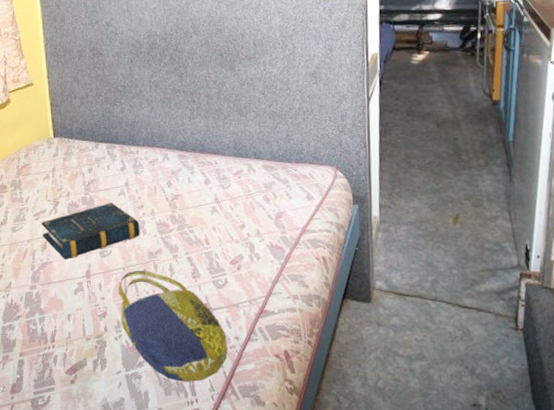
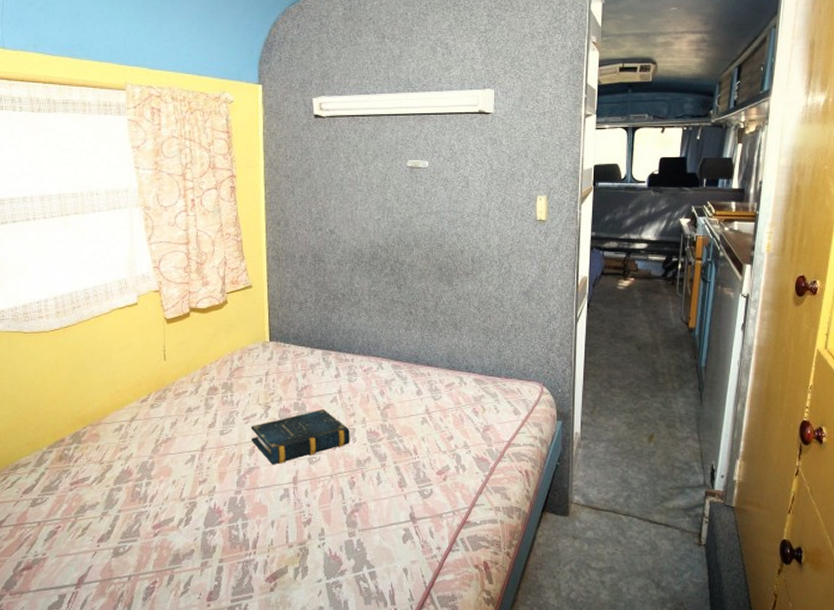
tote bag: present [117,270,228,382] -> none [324,478,429,591]

